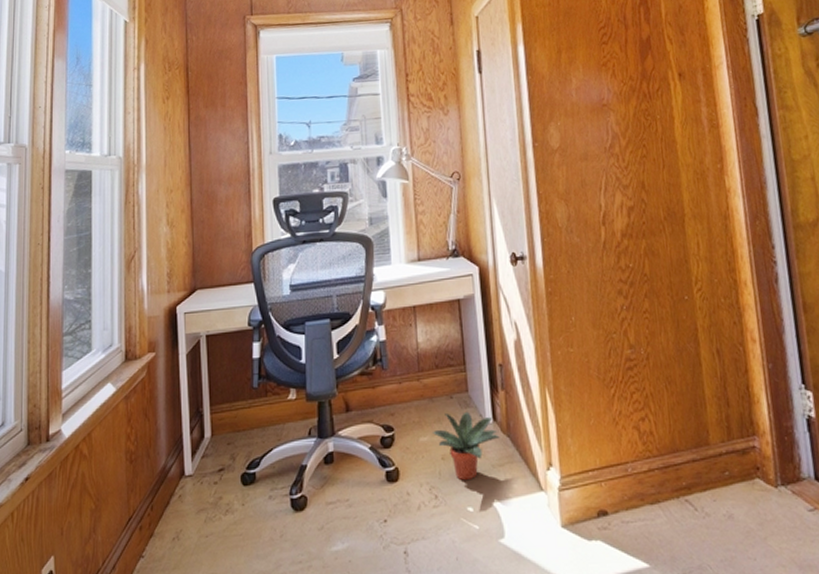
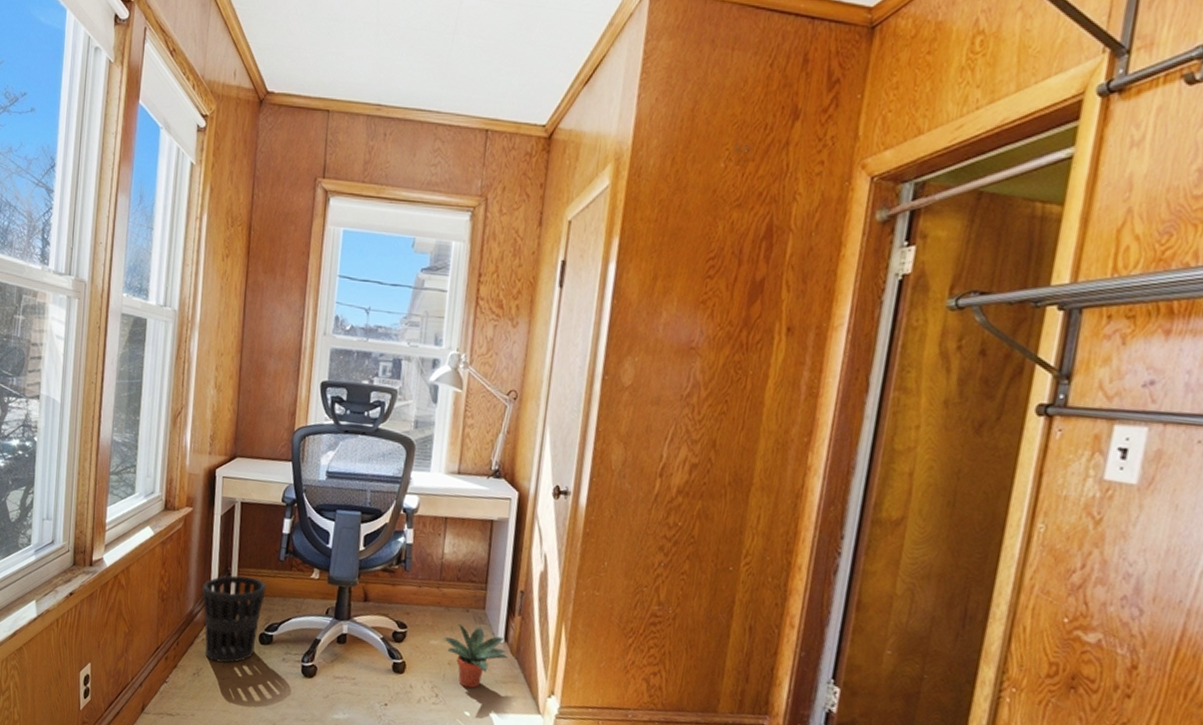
wastebasket: none [174,413,244,519] -> present [202,575,267,663]

